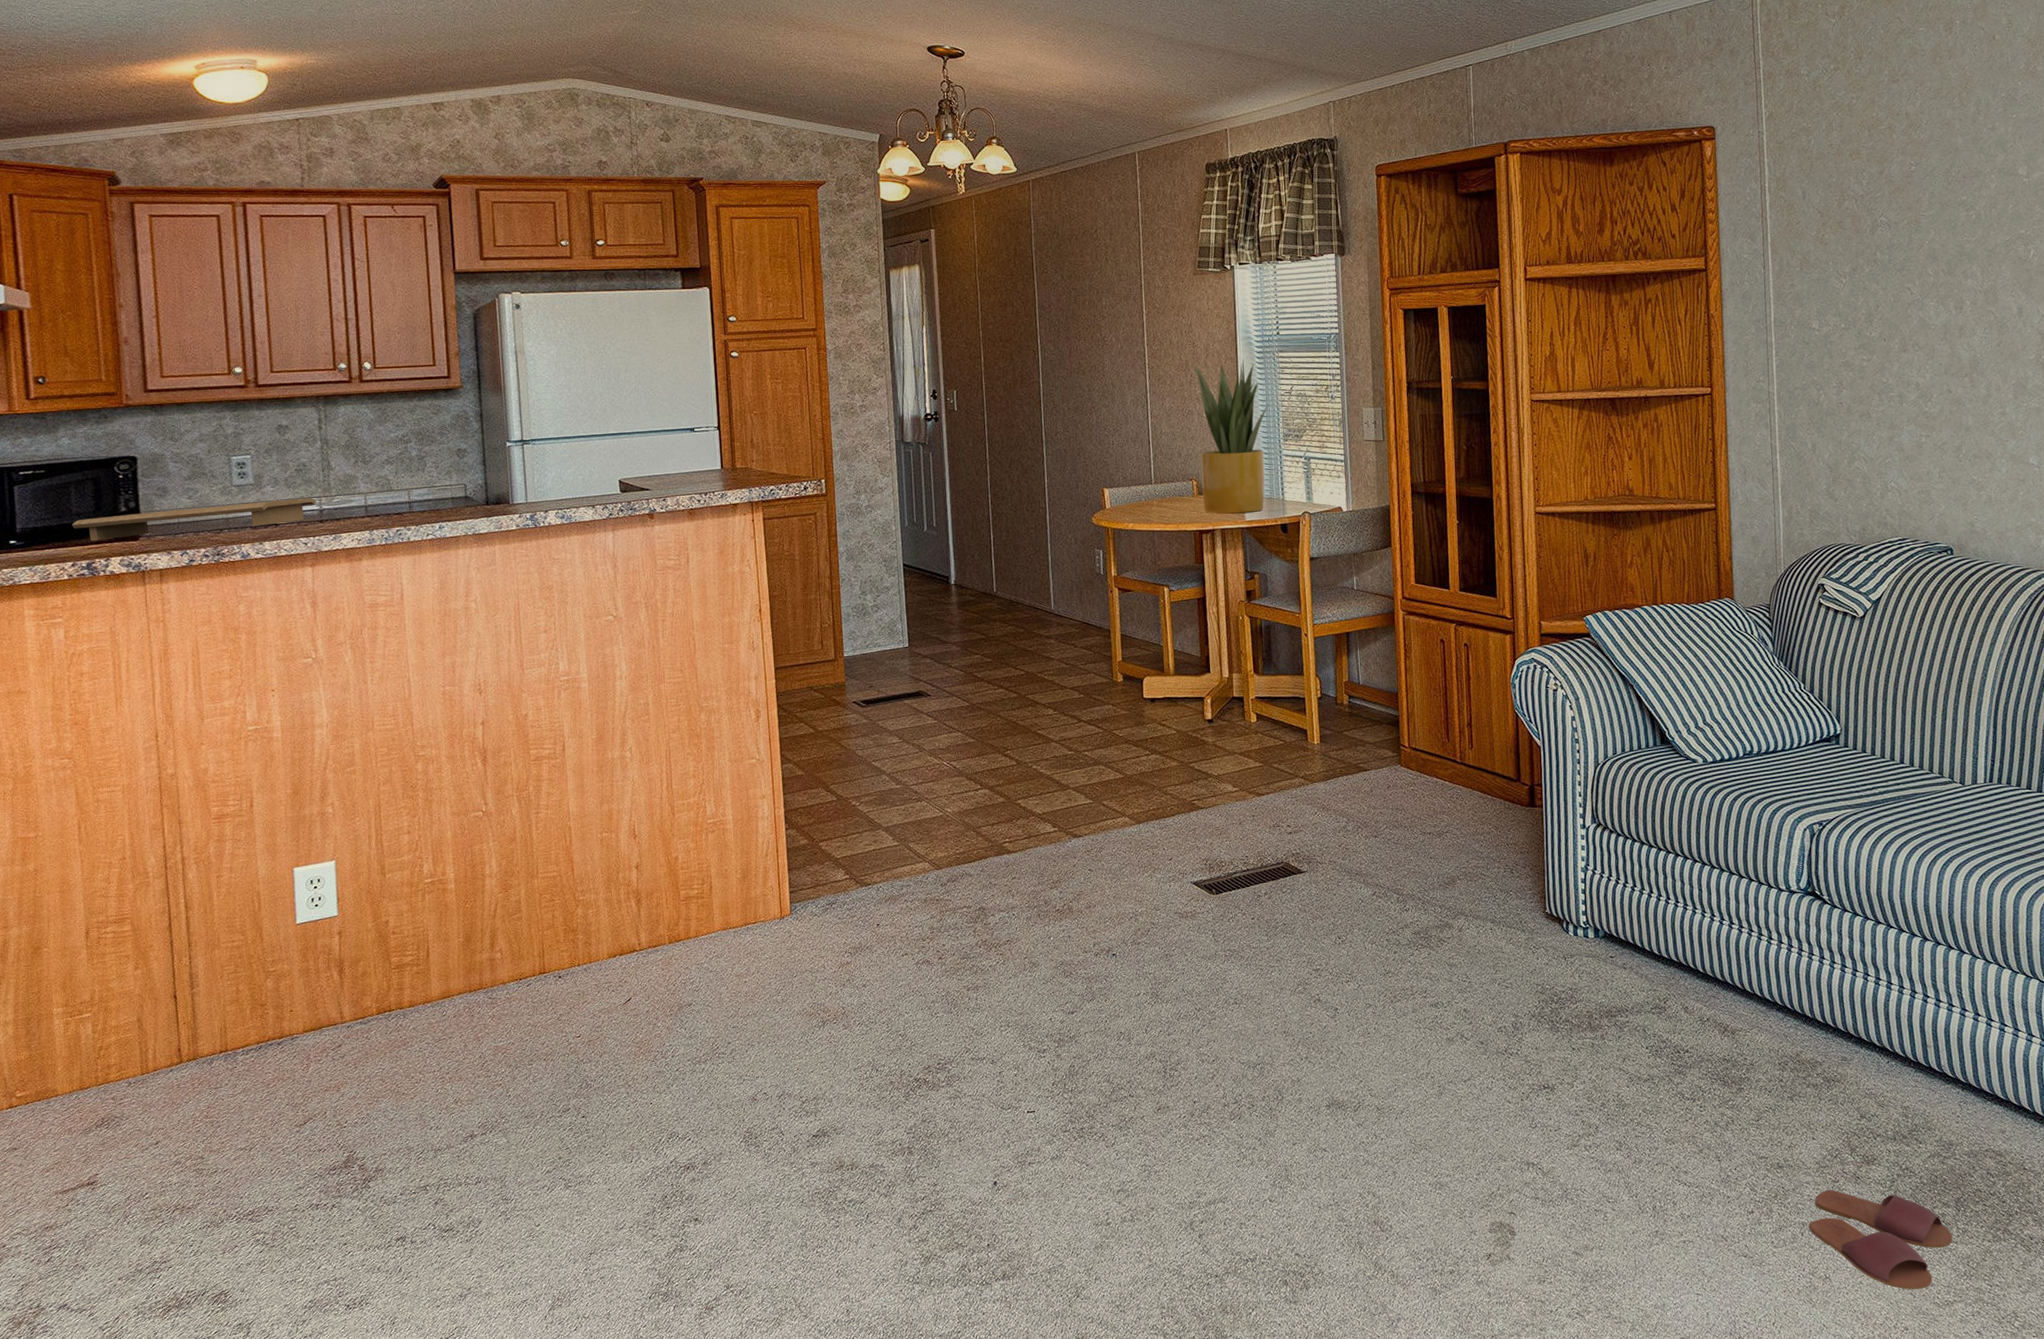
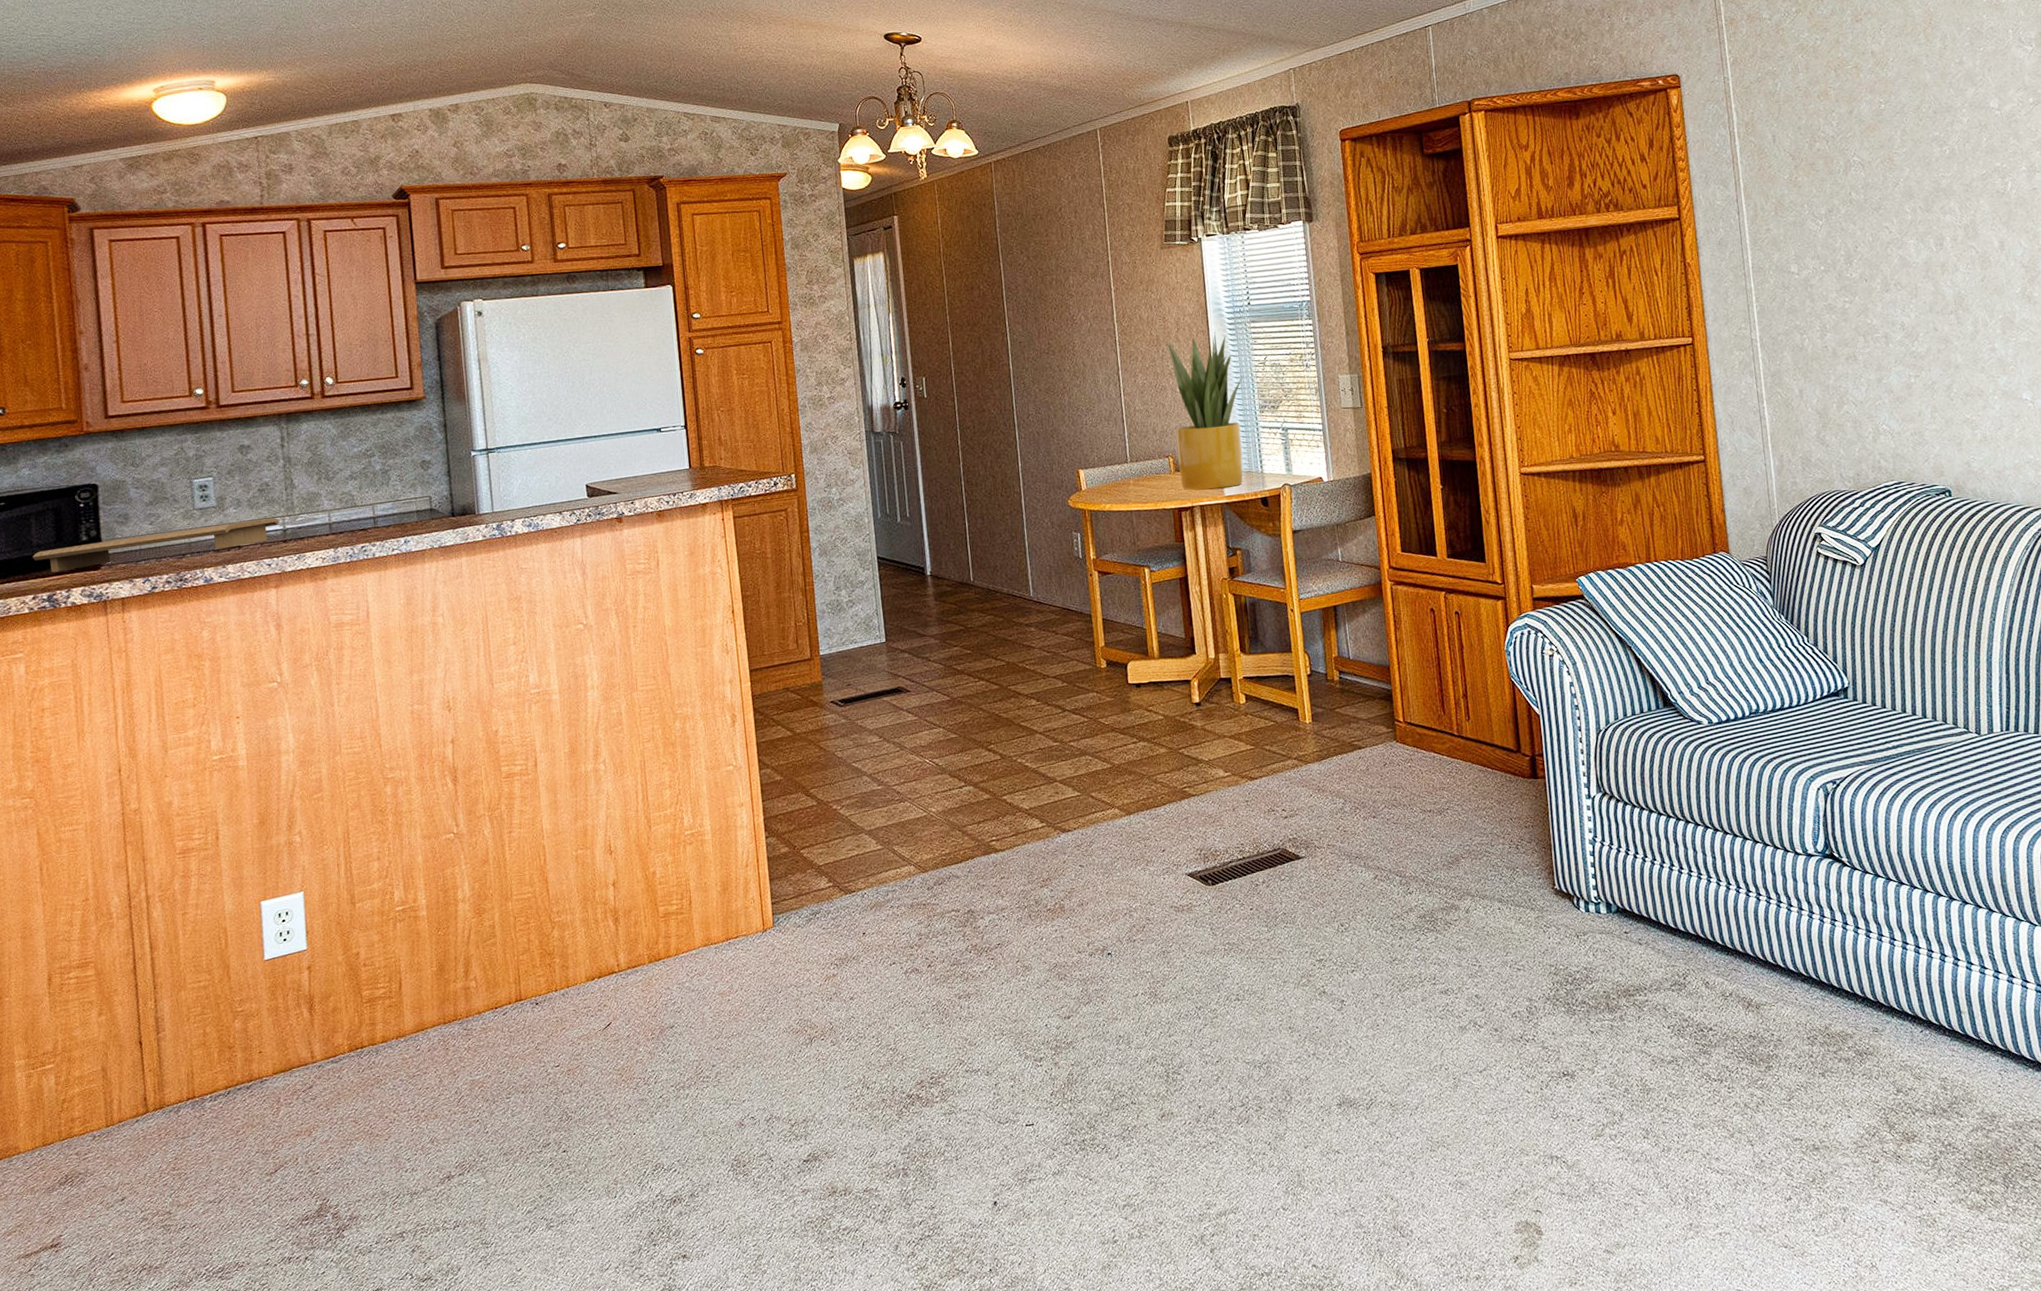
slippers: present [1808,1190,1953,1290] -> none [1850,1171,2004,1276]

